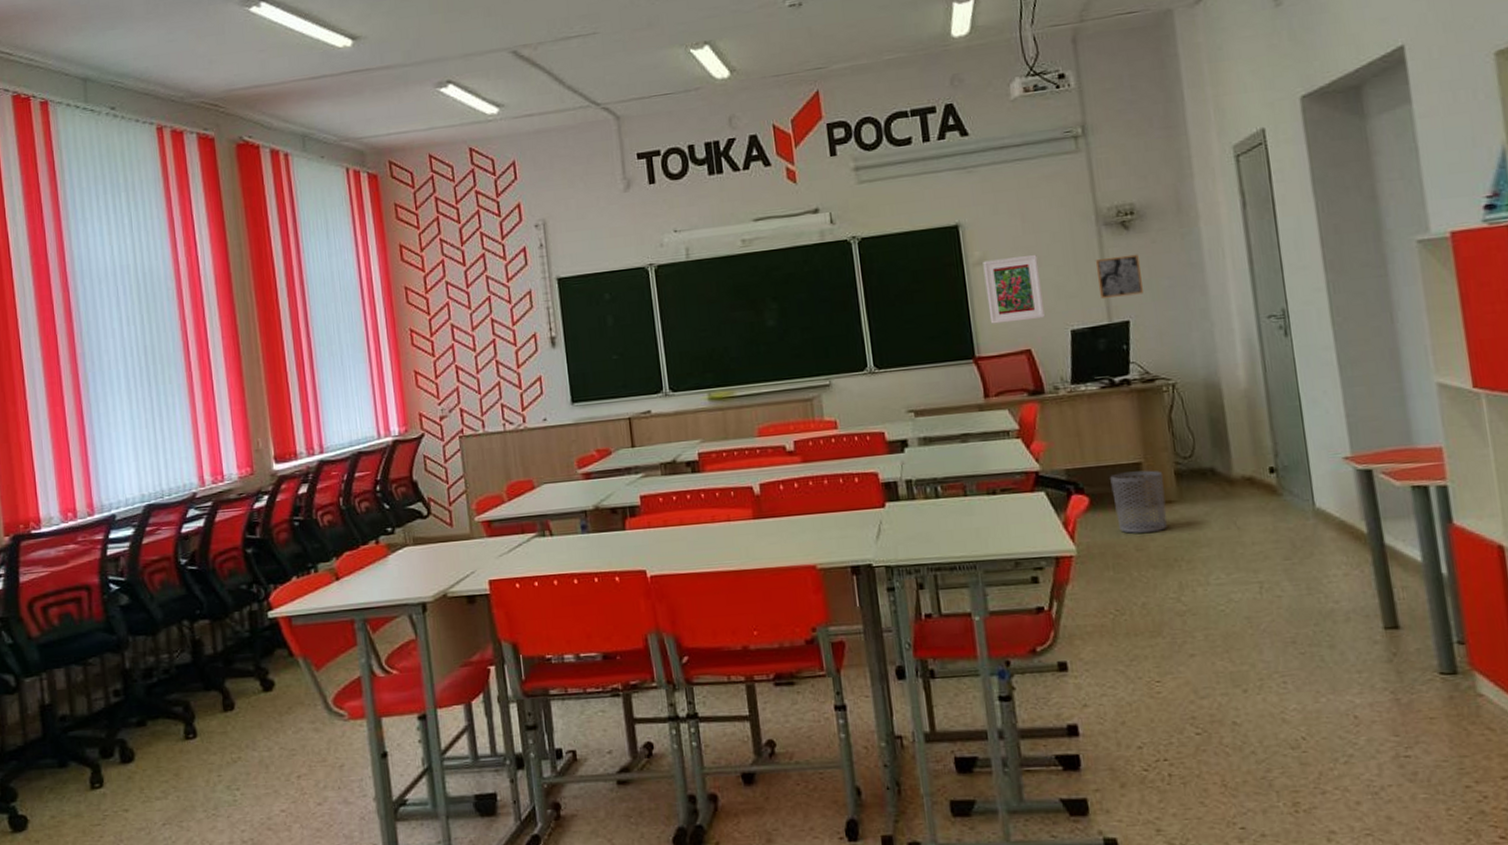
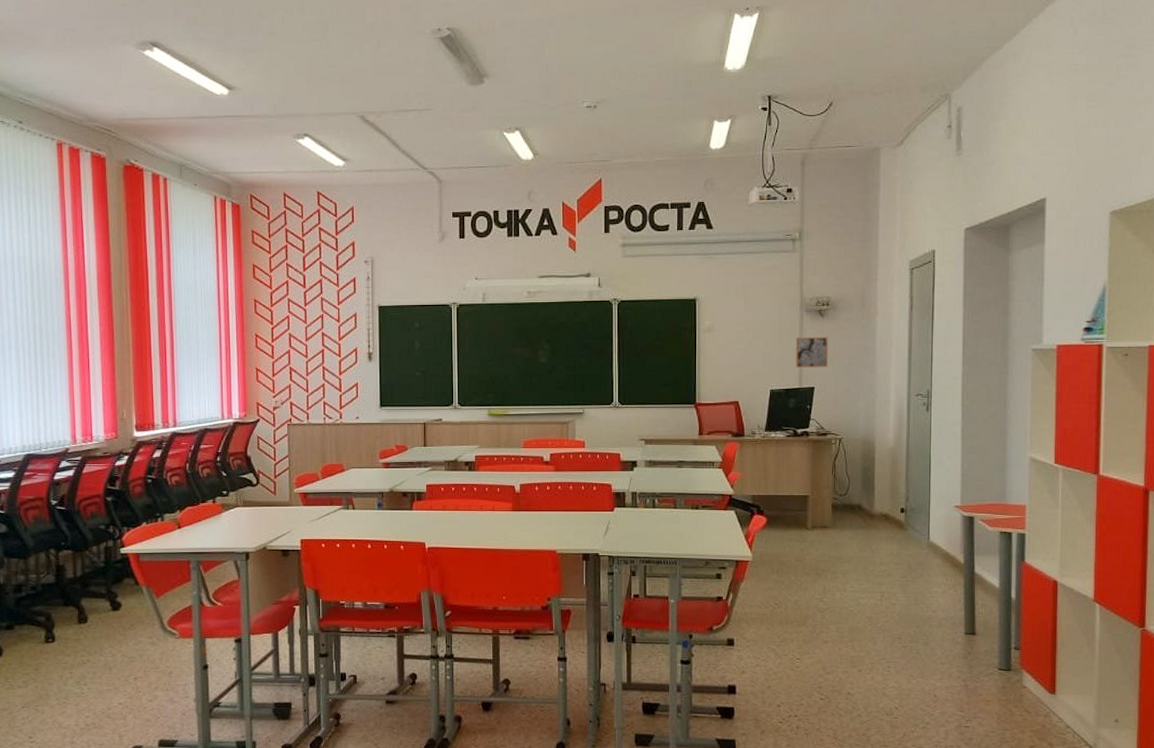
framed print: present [983,254,1045,324] -> none [710,328,752,379]
waste bin: present [1110,470,1167,534] -> none [784,502,824,549]

